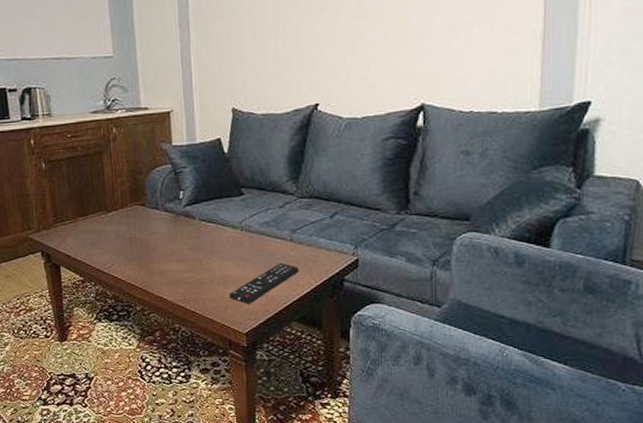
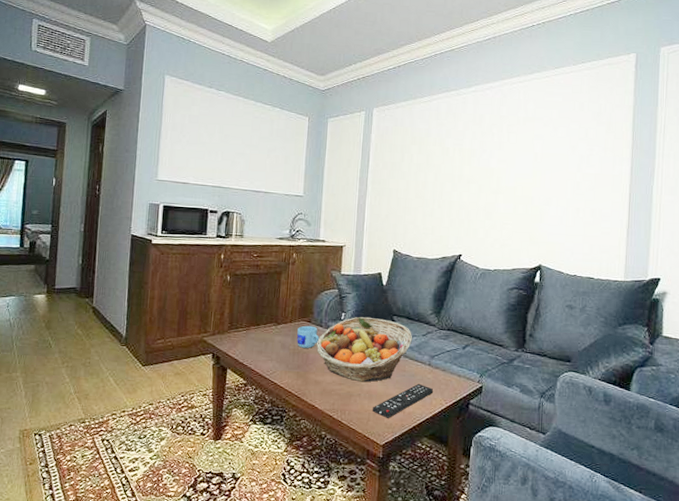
mug: none [131,209,158,236] -> present [297,325,320,348]
fruit basket: none [154,193,267,267] -> present [316,317,412,383]

